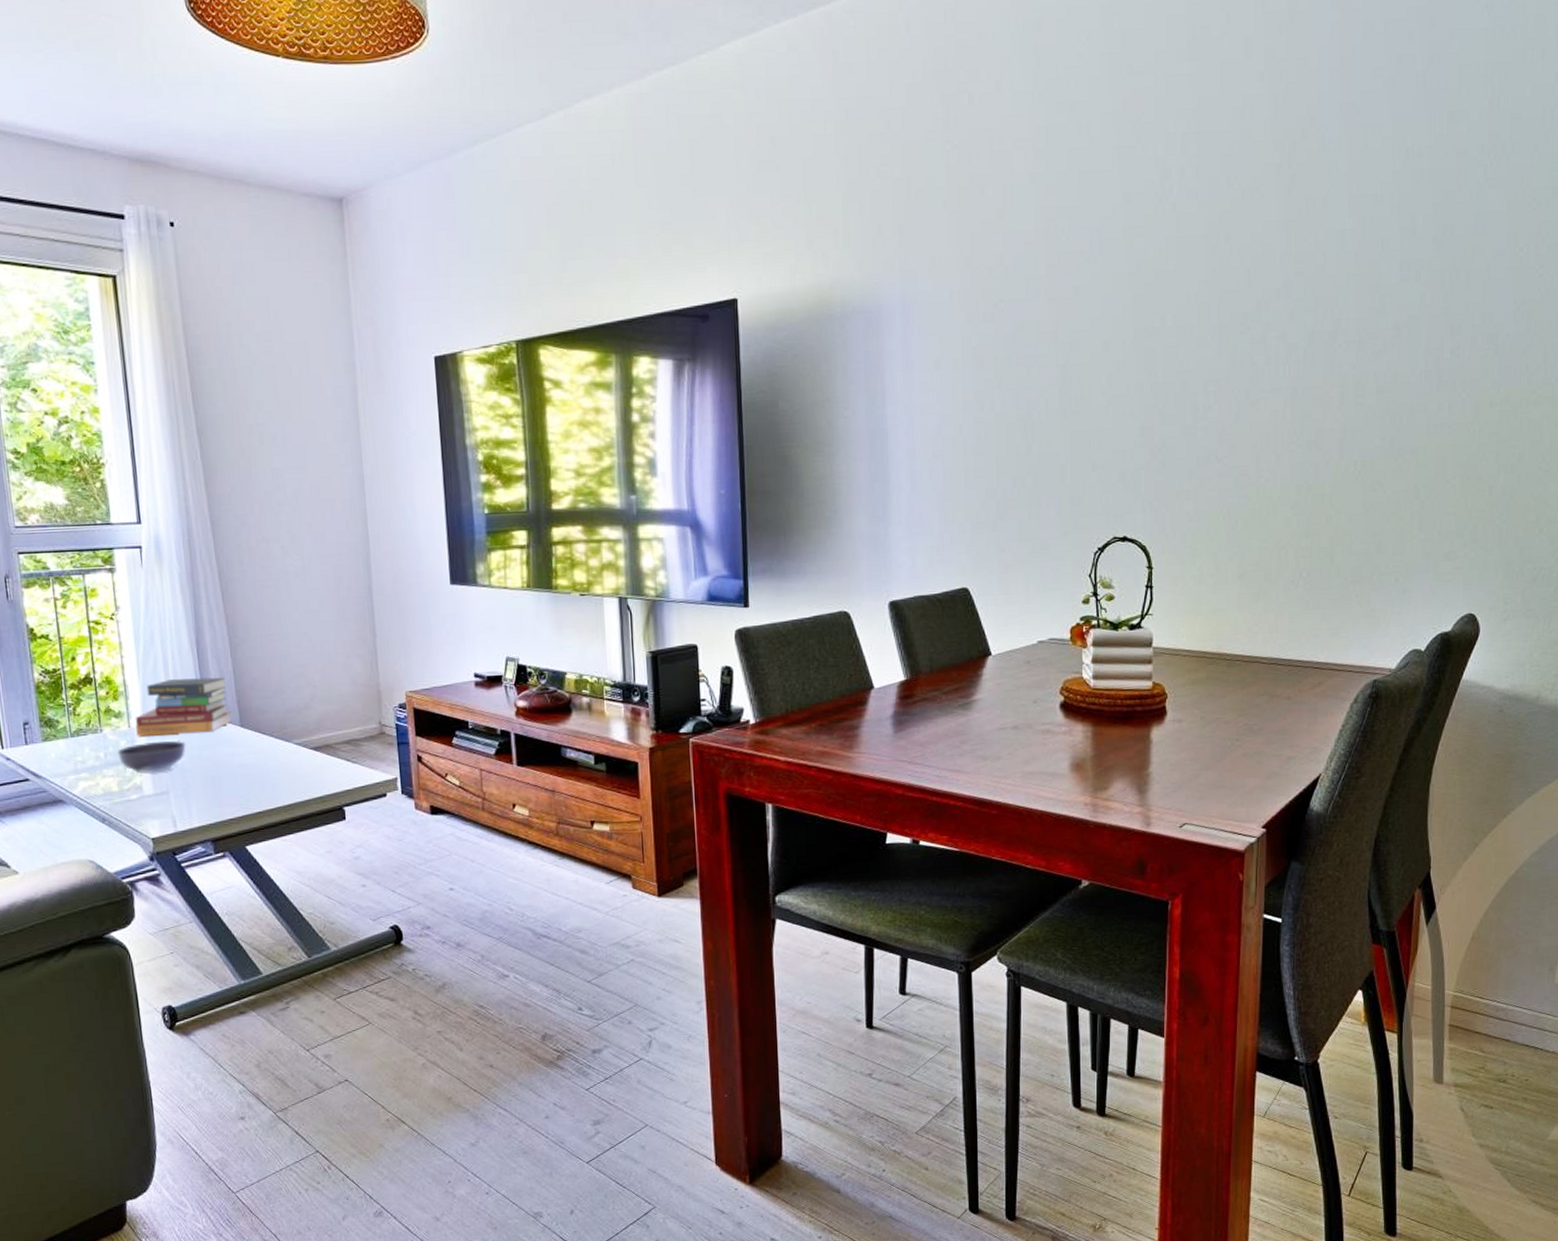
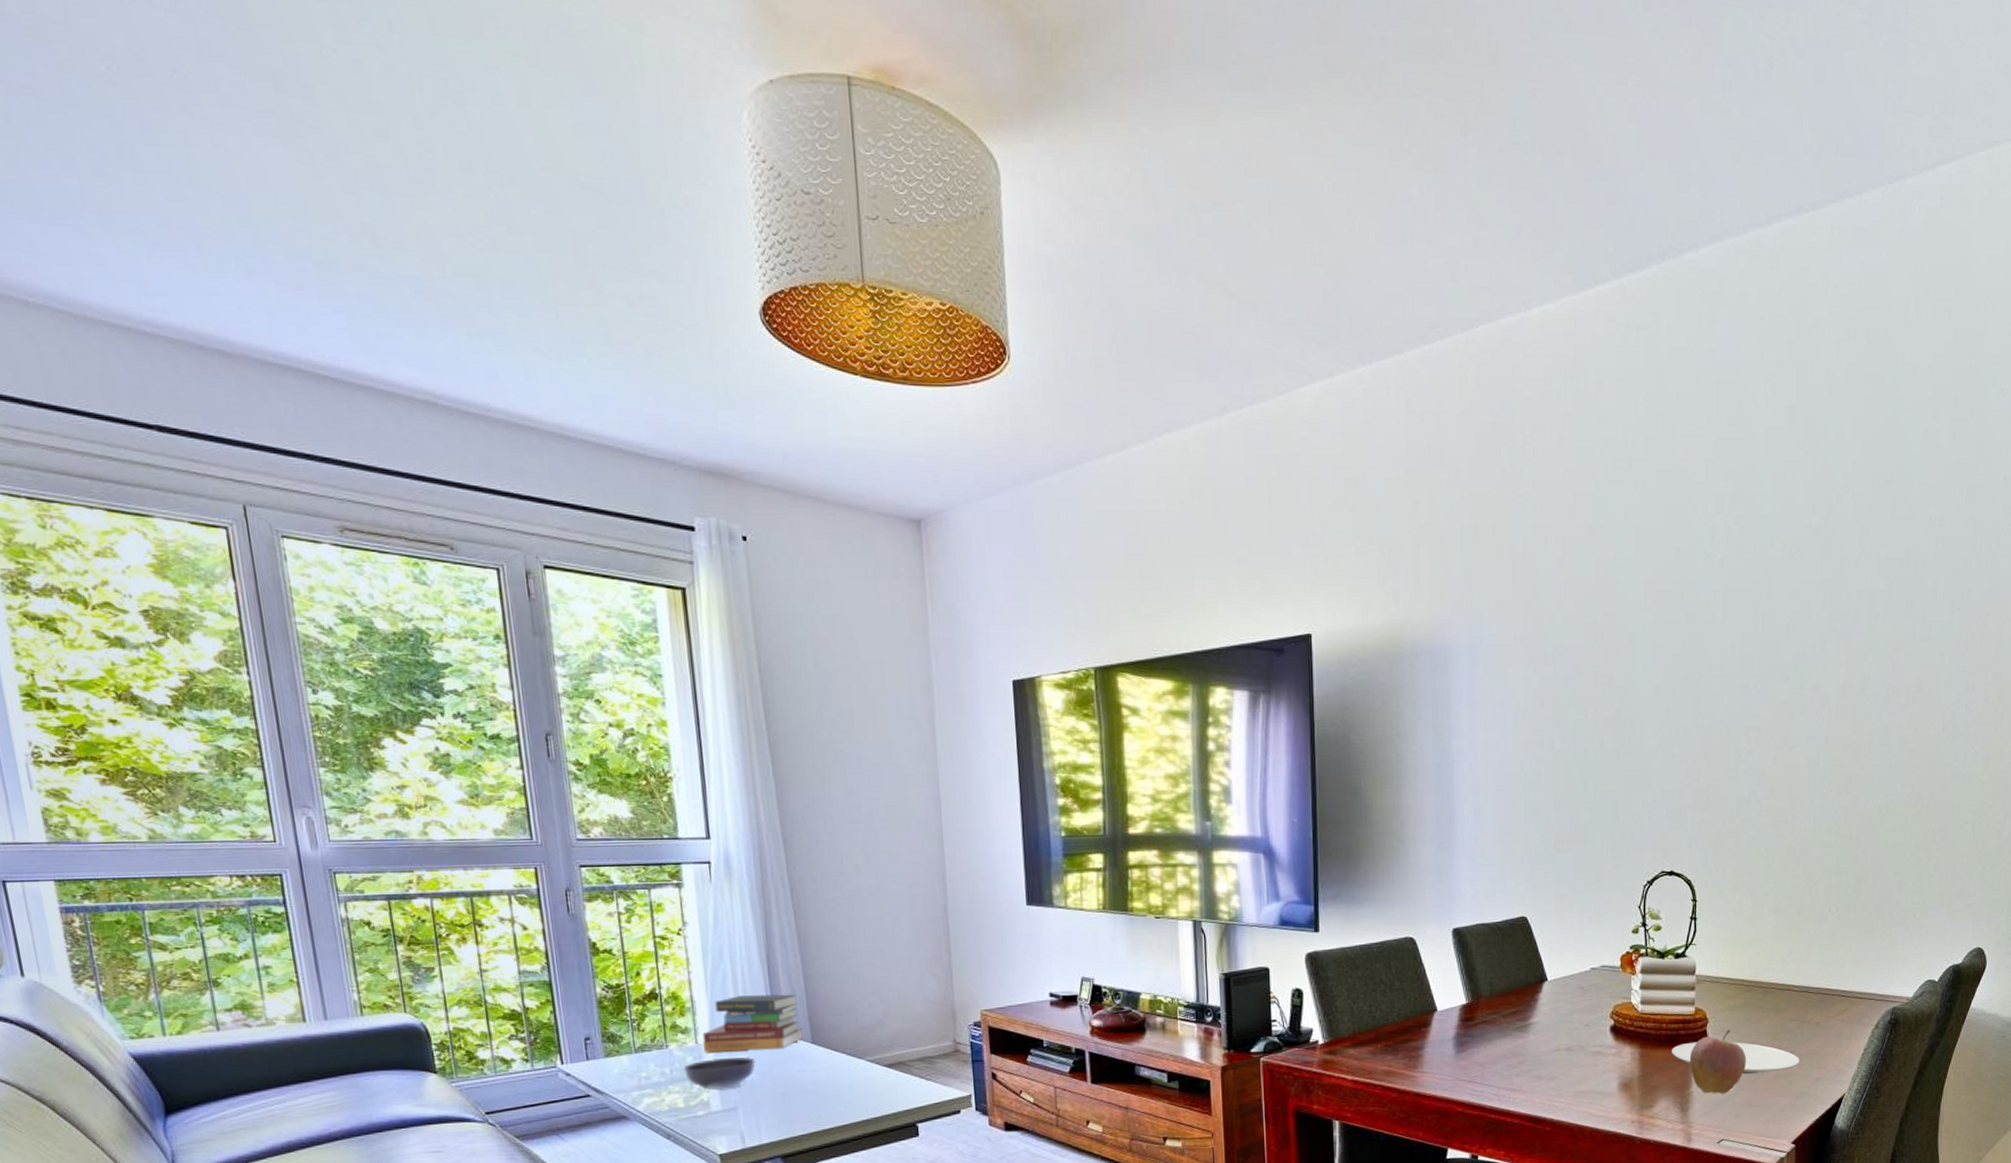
plate: none [1128,718,1269,754] -> present [1672,1042,1799,1075]
fruit: none [1147,705,1211,774] -> present [1689,1029,1747,1094]

